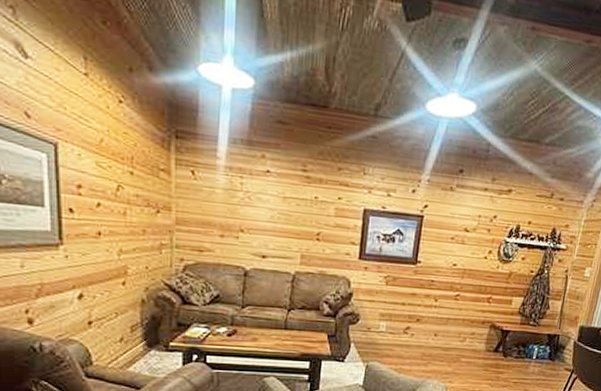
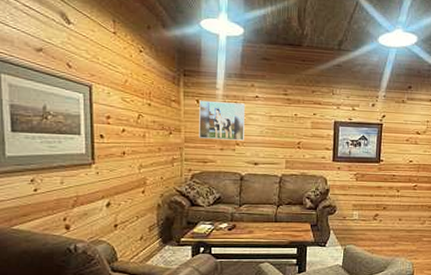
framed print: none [194,171,252,227] -> present [199,100,245,141]

